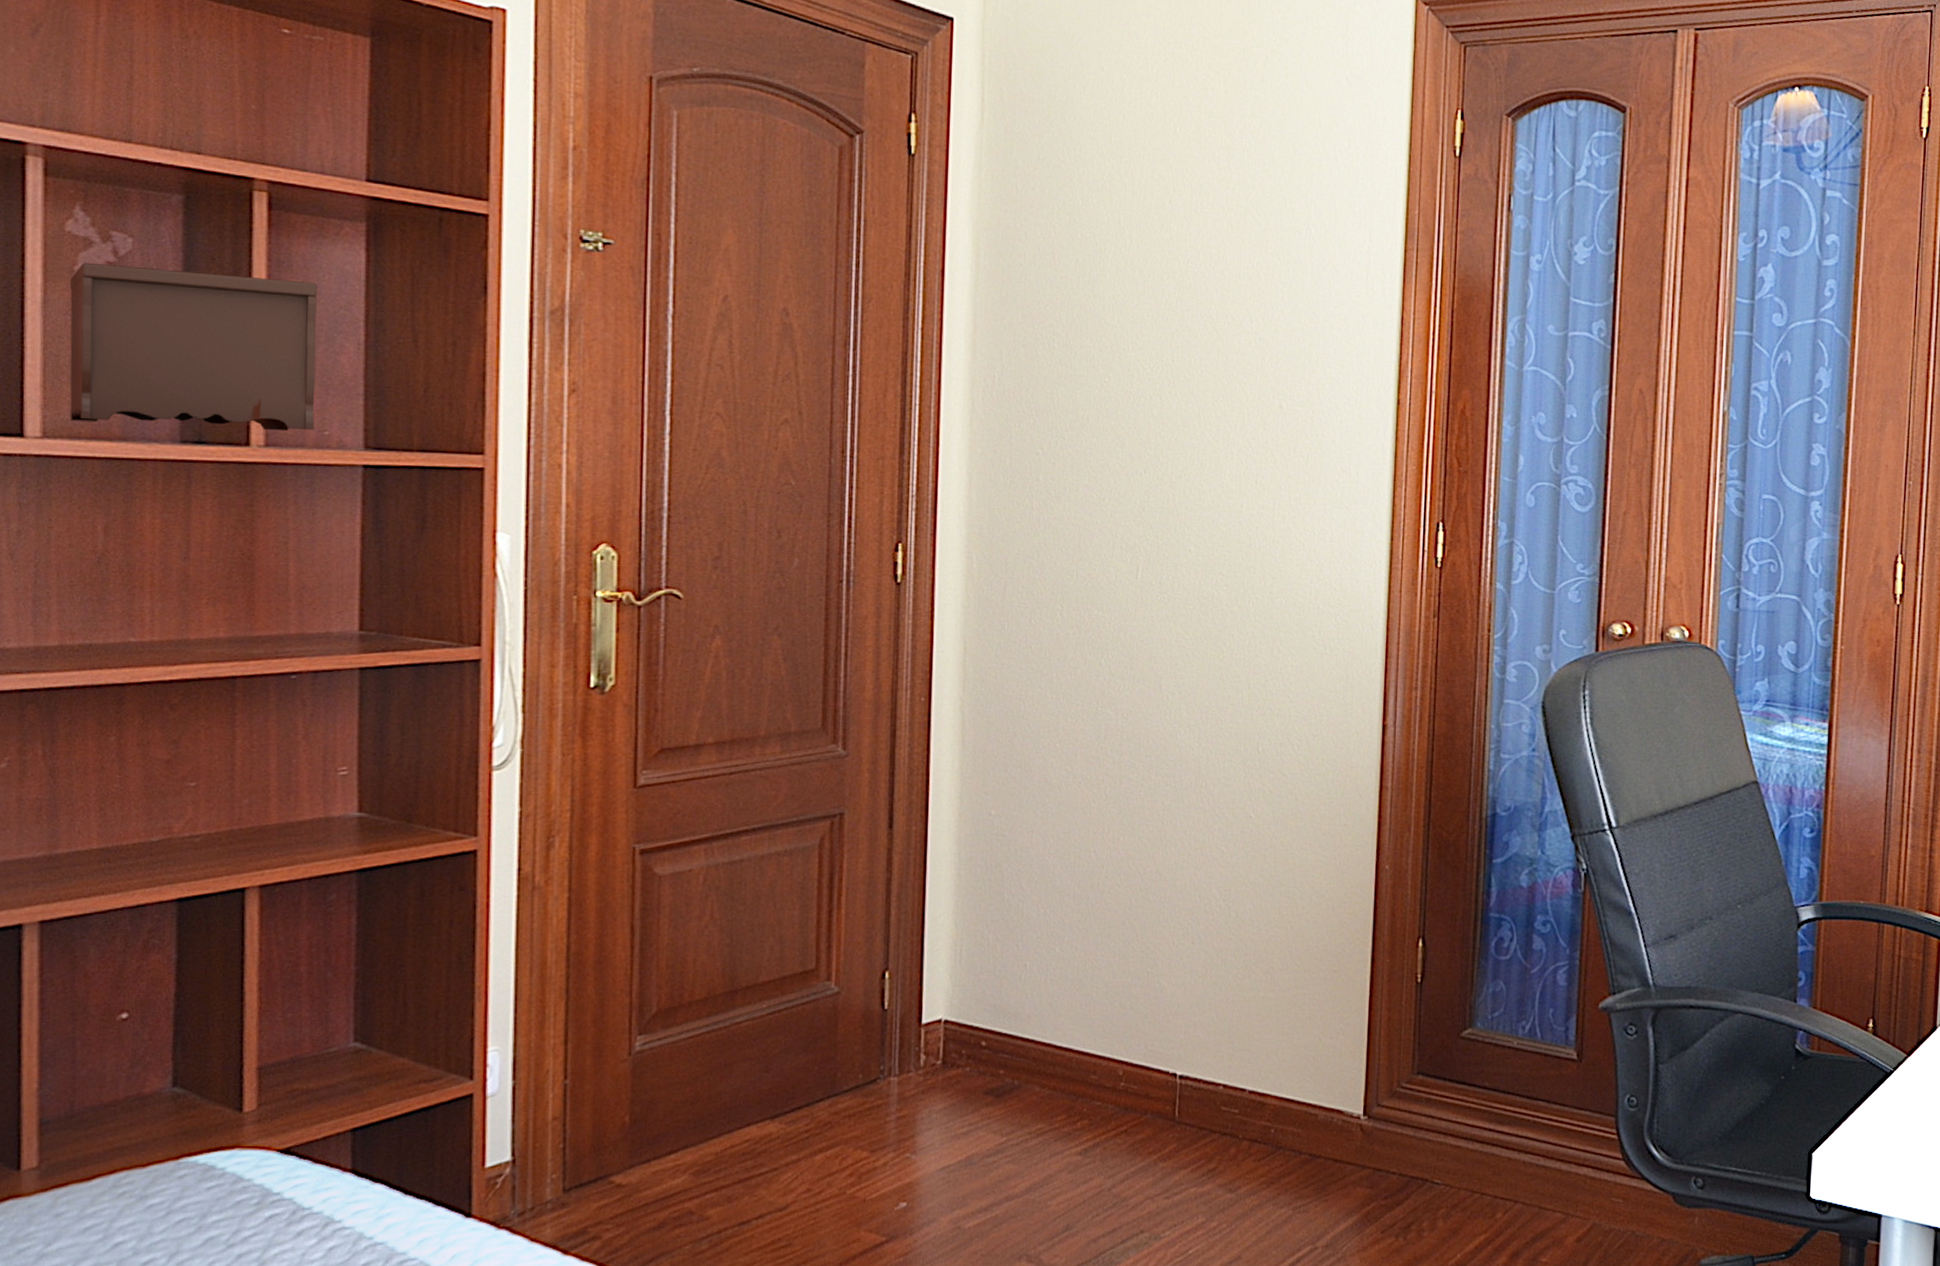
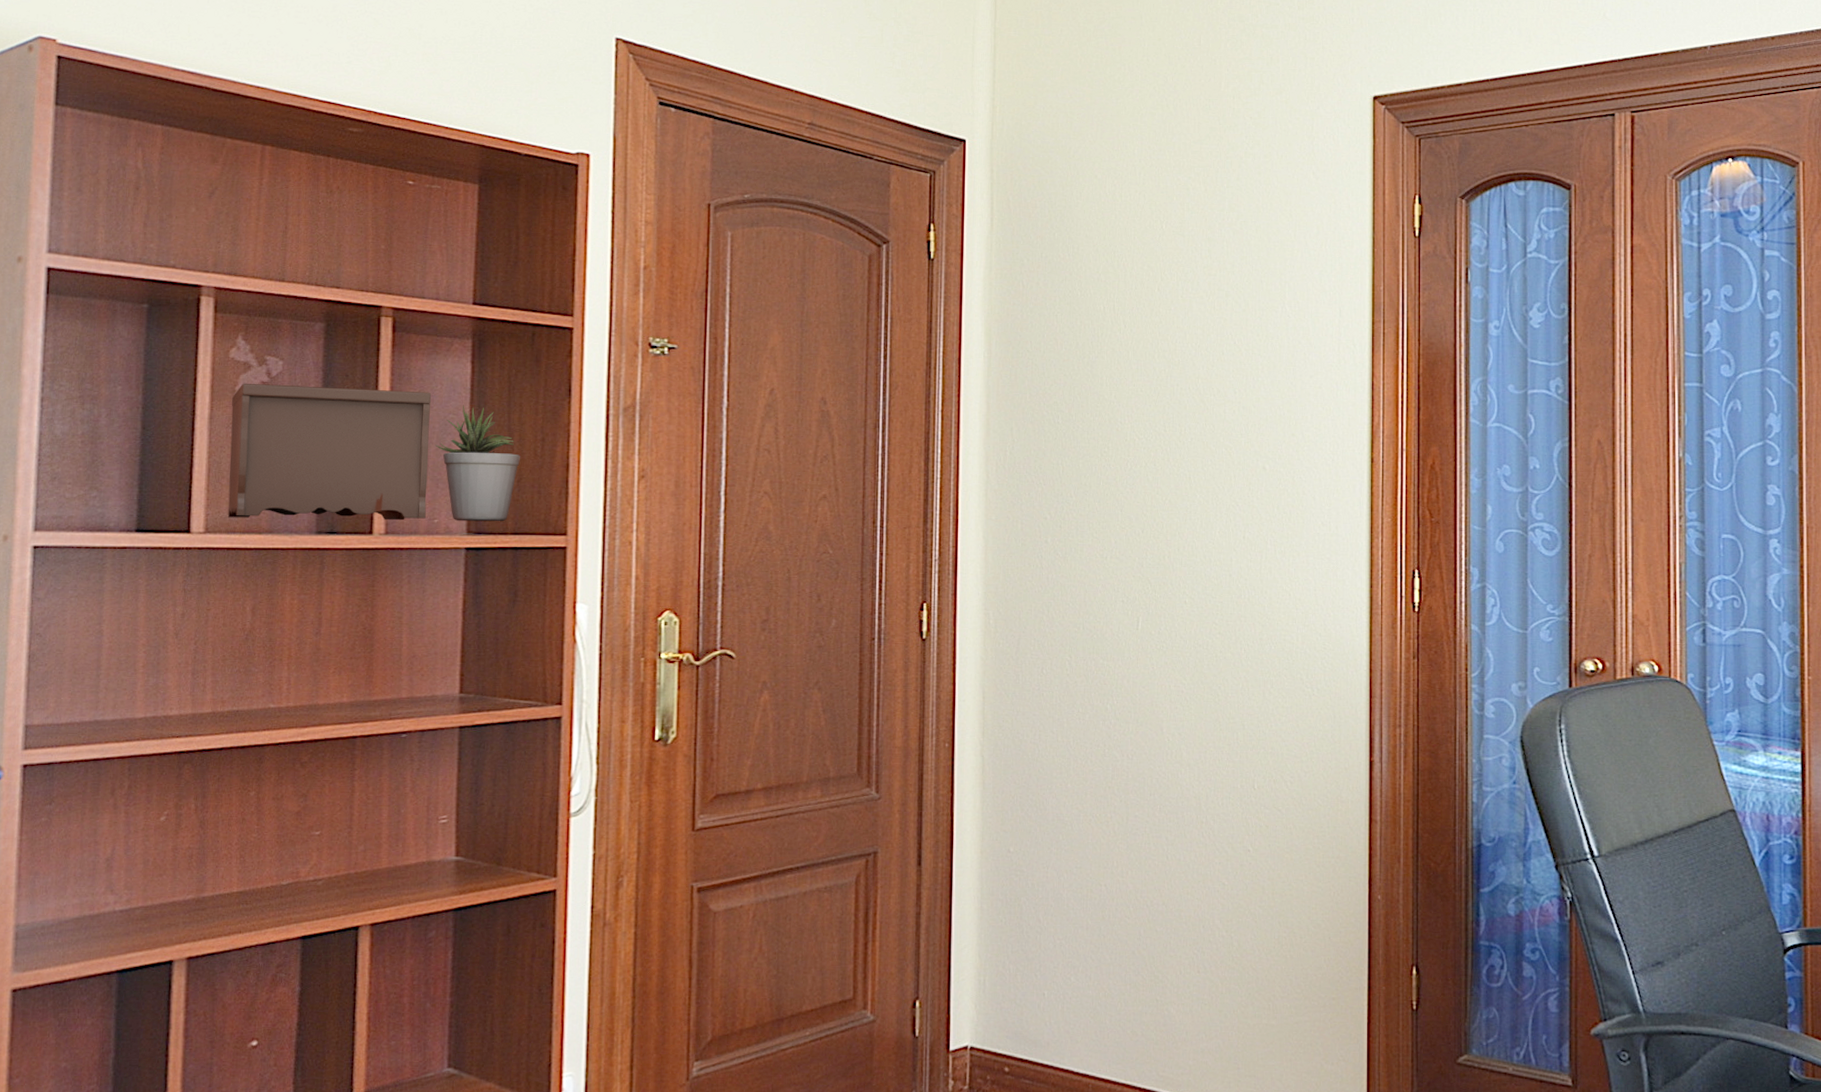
potted plant: none [323,299,428,437] -> present [435,405,521,522]

